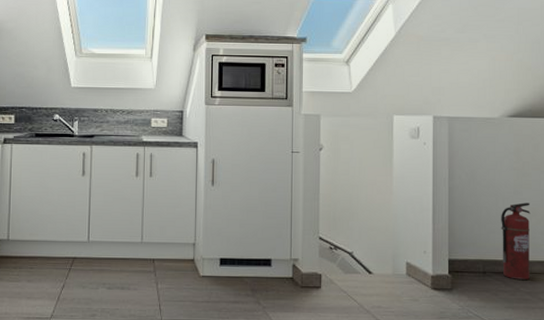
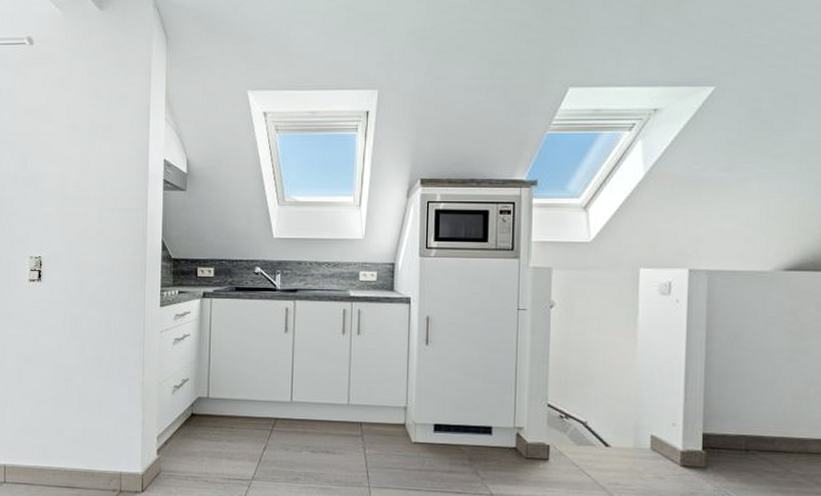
fire extinguisher: present [501,202,531,280] -> none [770,371,809,460]

